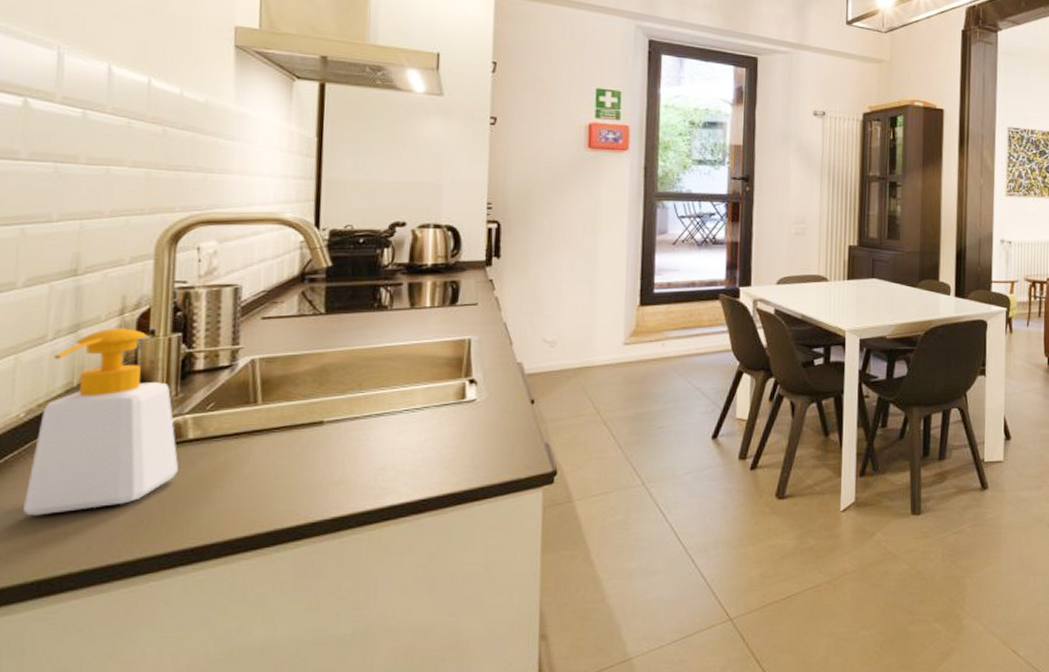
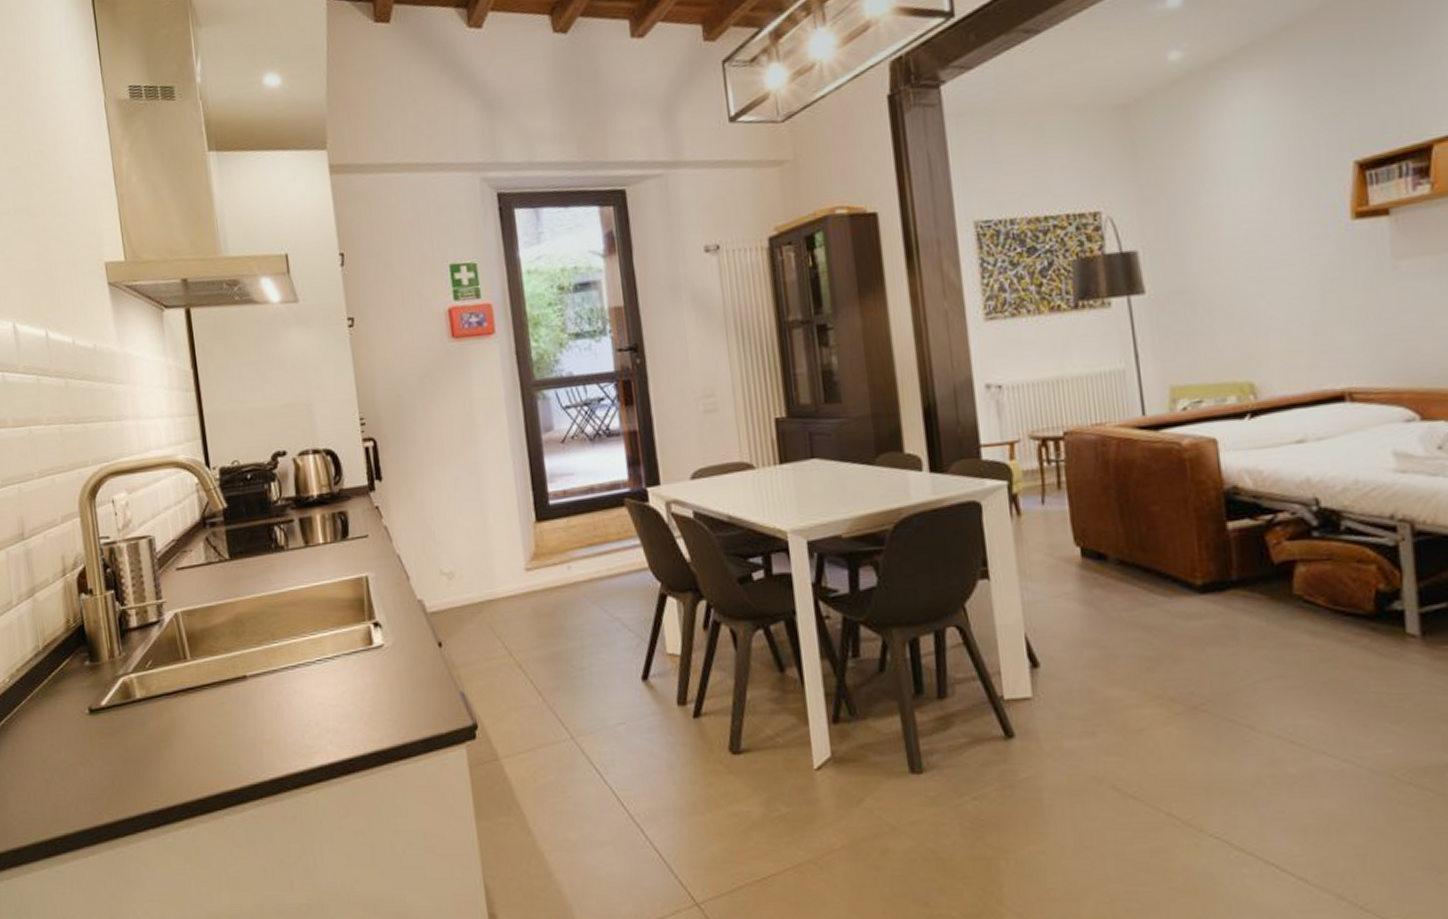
soap bottle: present [22,328,178,516] -> none [20,589,133,778]

